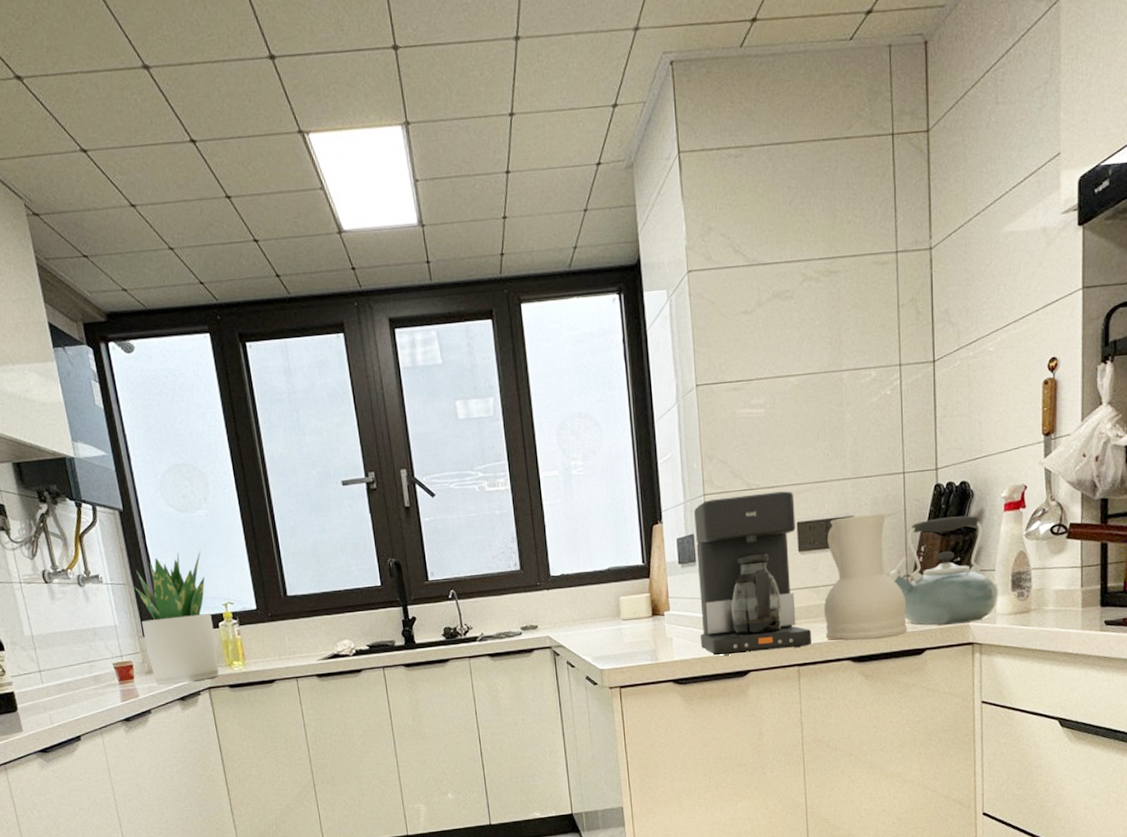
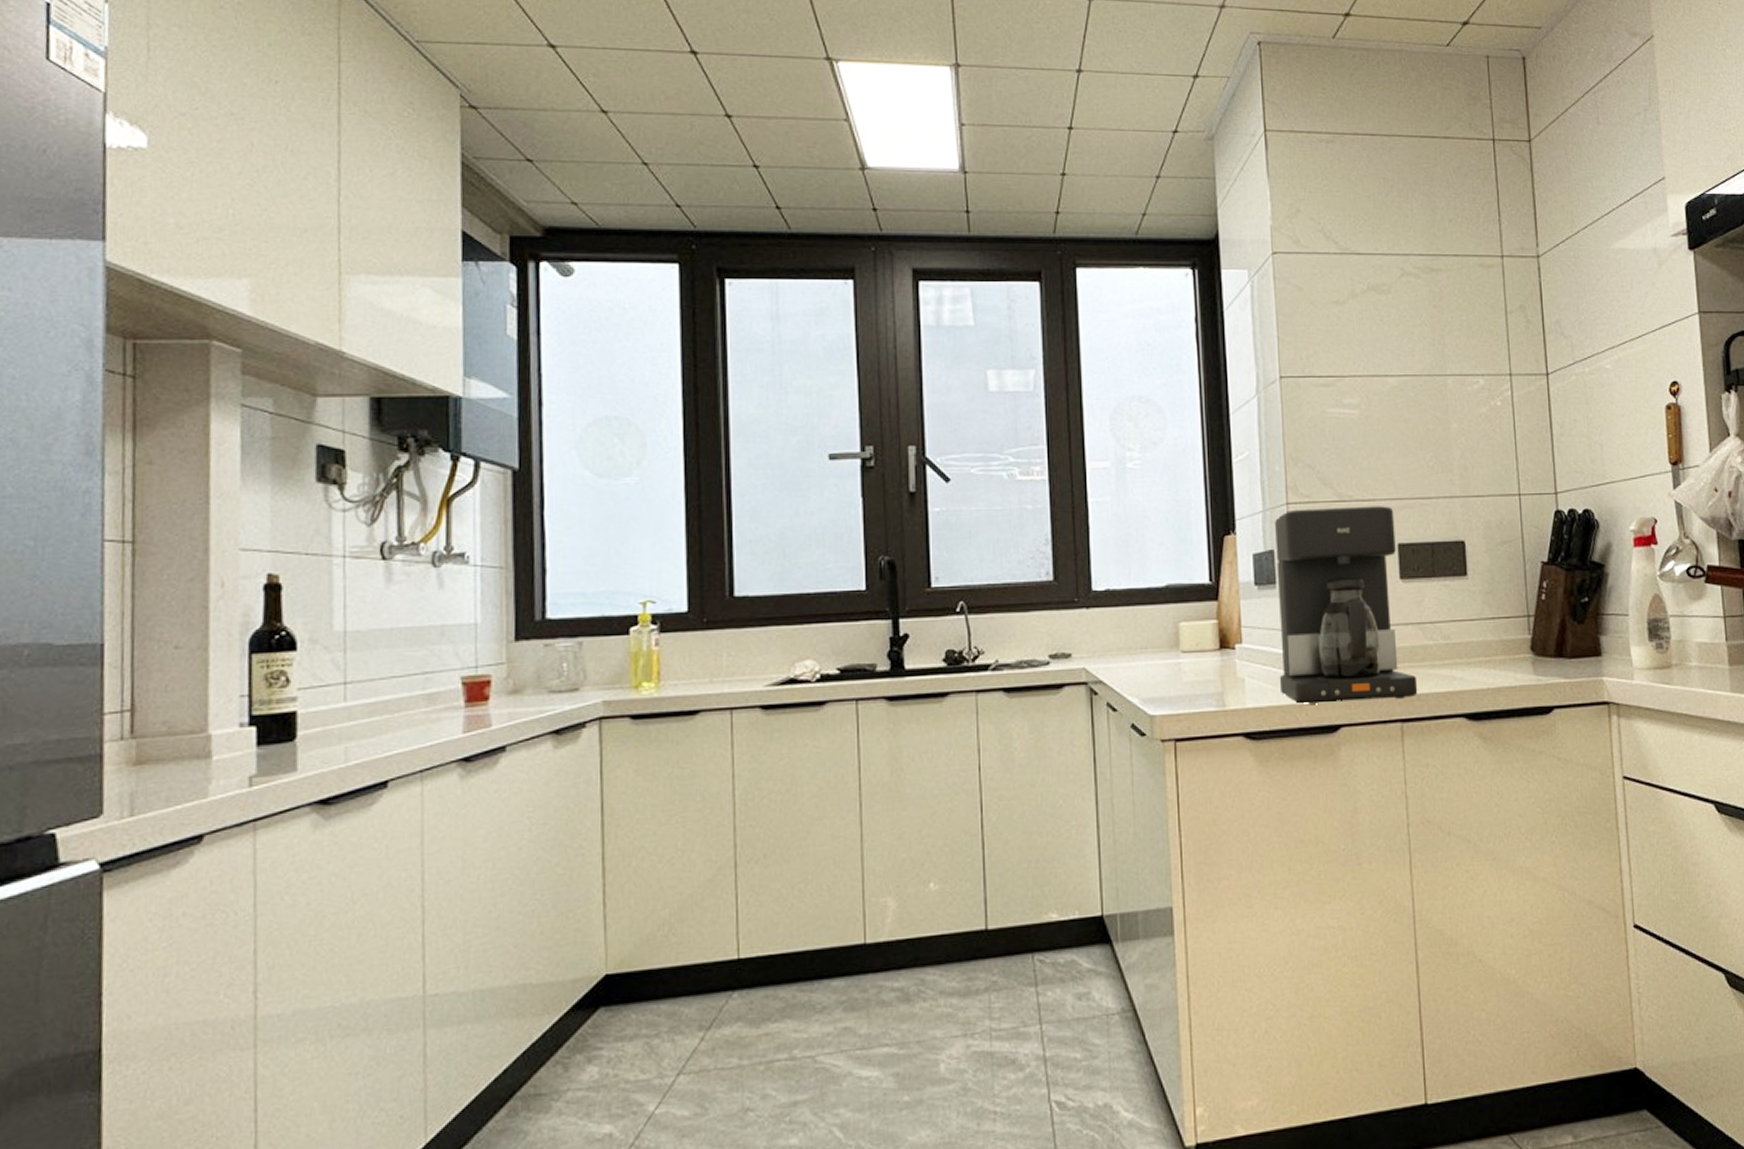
planter: present [134,551,219,685] -> none [514,530,622,712]
vase: present [823,513,908,641] -> none [1431,539,1532,693]
kettle: present [887,515,998,625] -> none [1504,549,1634,678]

